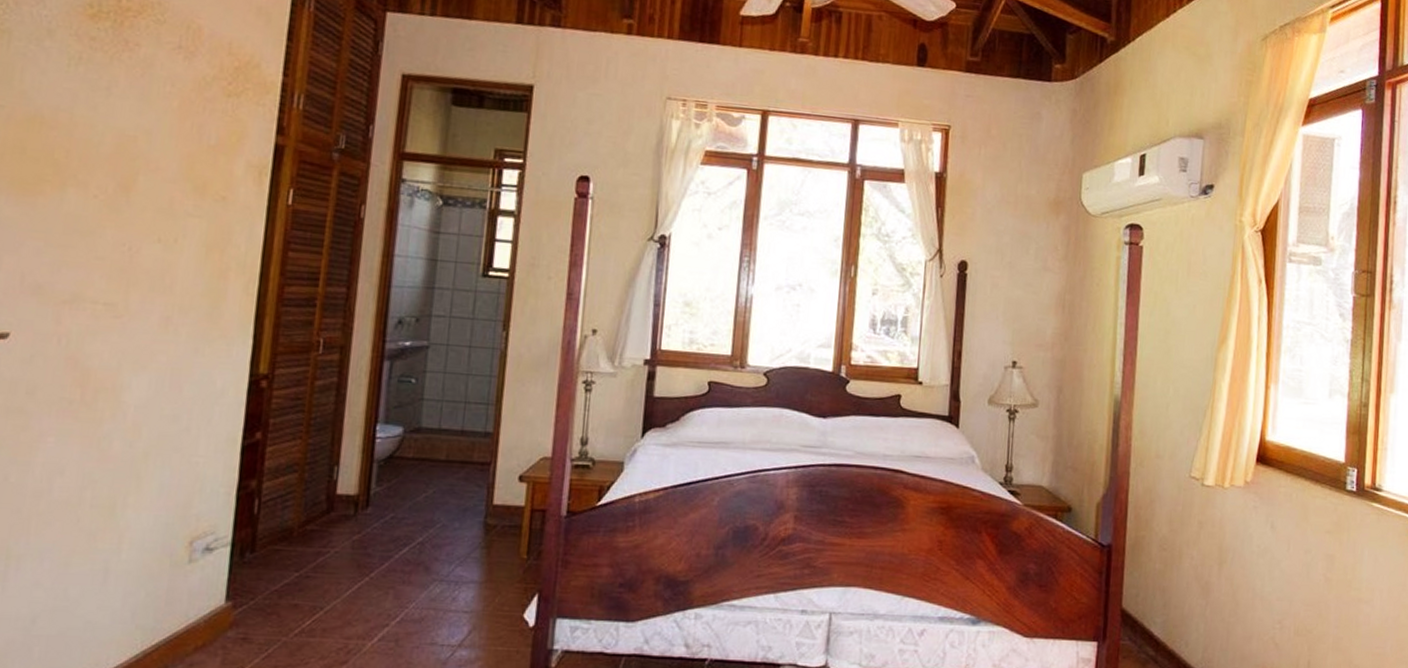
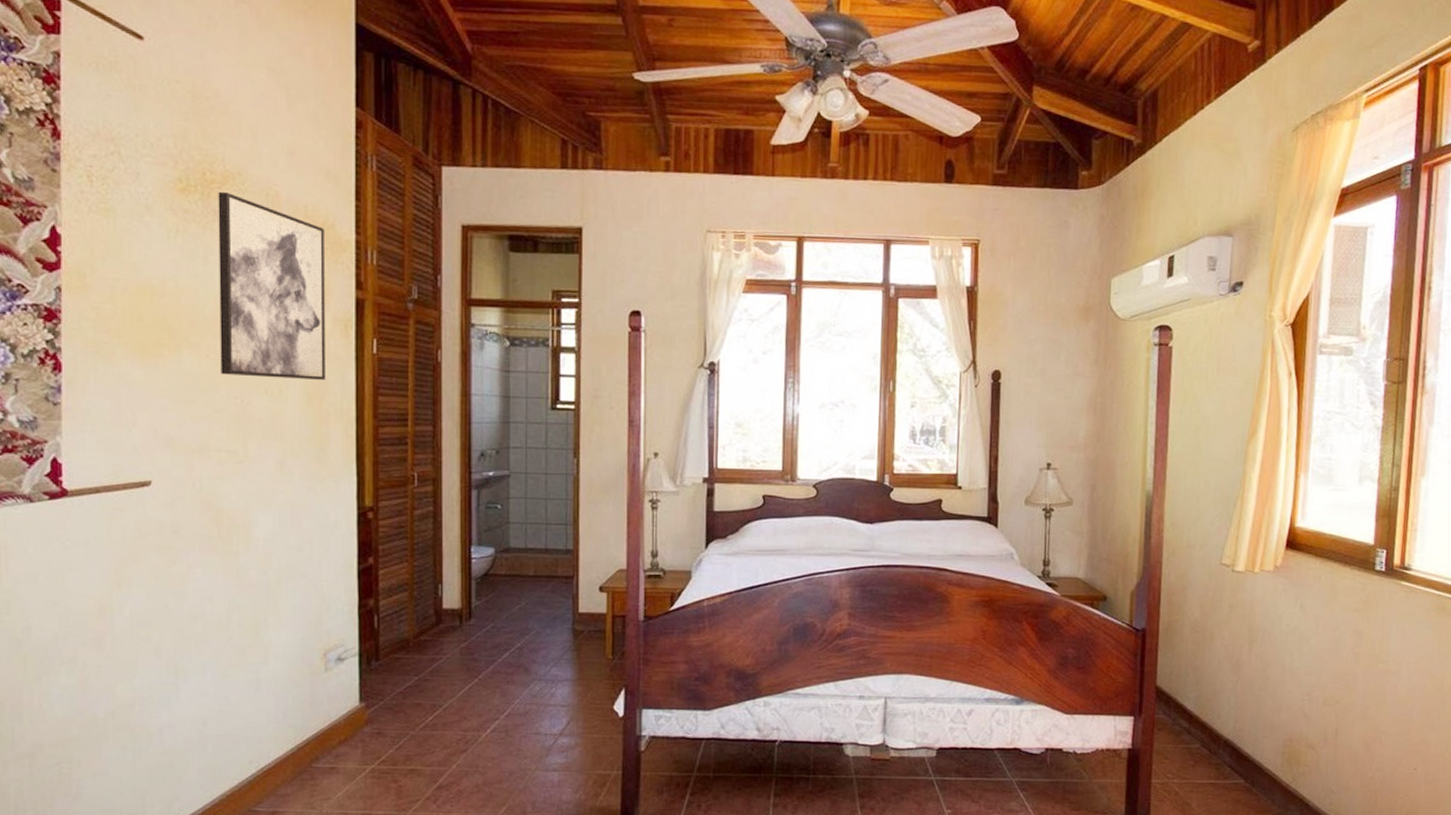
wall art: none [109,20,248,230] -> present [218,191,325,380]

